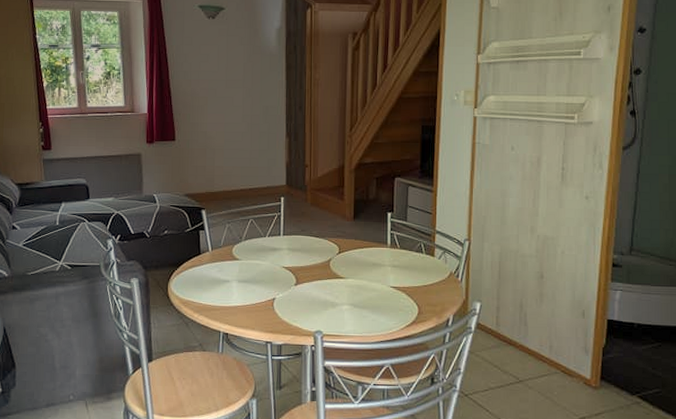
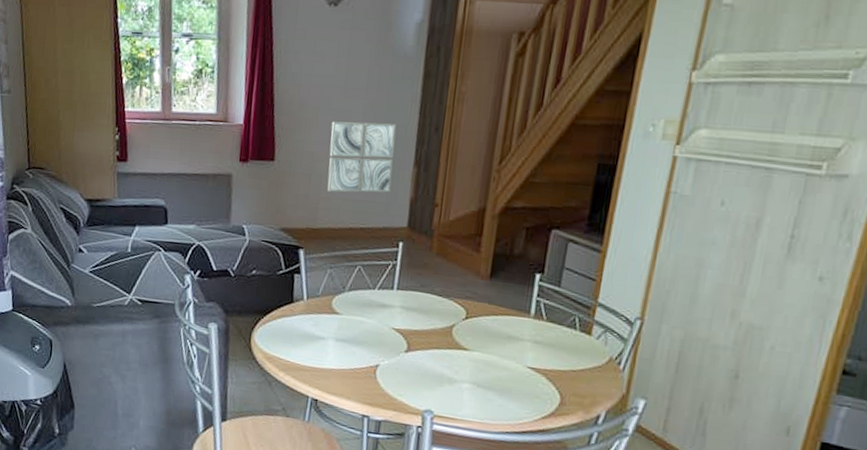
wall art: none [218,106,270,162] -> present [327,121,397,193]

